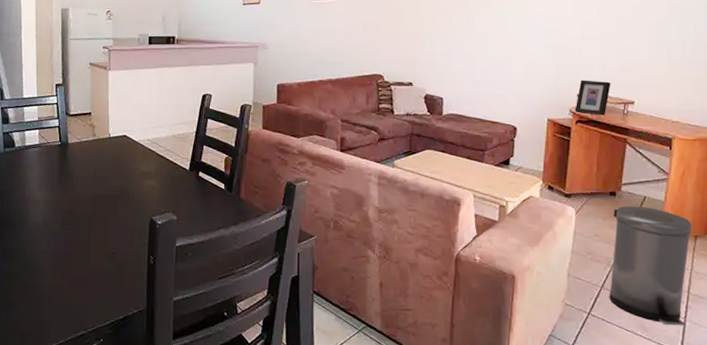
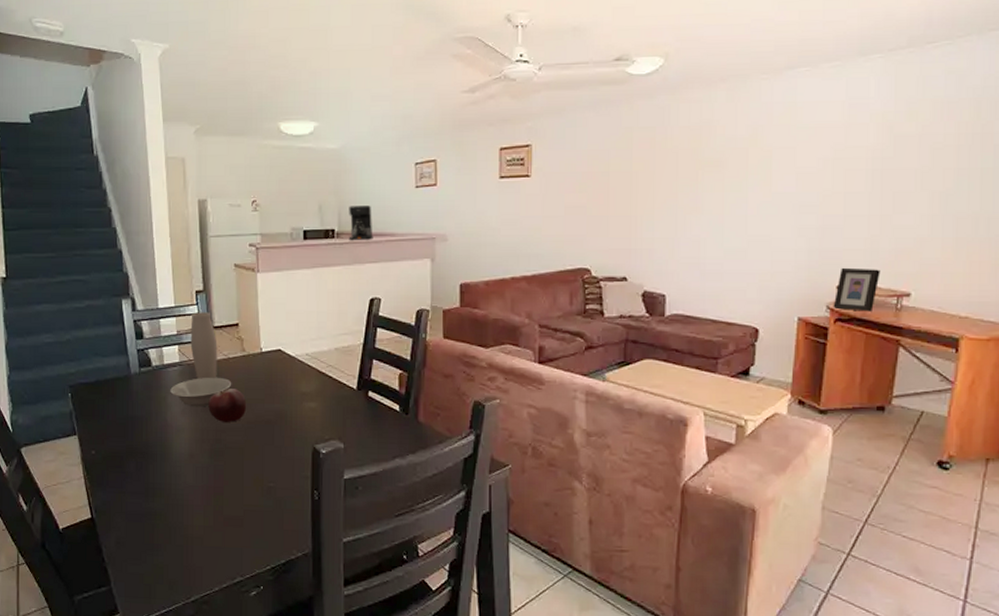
bowl: none [30,157,84,183] -> present [170,377,232,407]
vase: none [49,102,73,159] -> present [190,312,218,379]
fruit: none [62,167,96,196] -> present [208,389,247,422]
coffee maker: none [186,18,207,47] -> present [348,206,373,241]
pedal bin: present [609,205,692,326] -> none [874,422,983,569]

